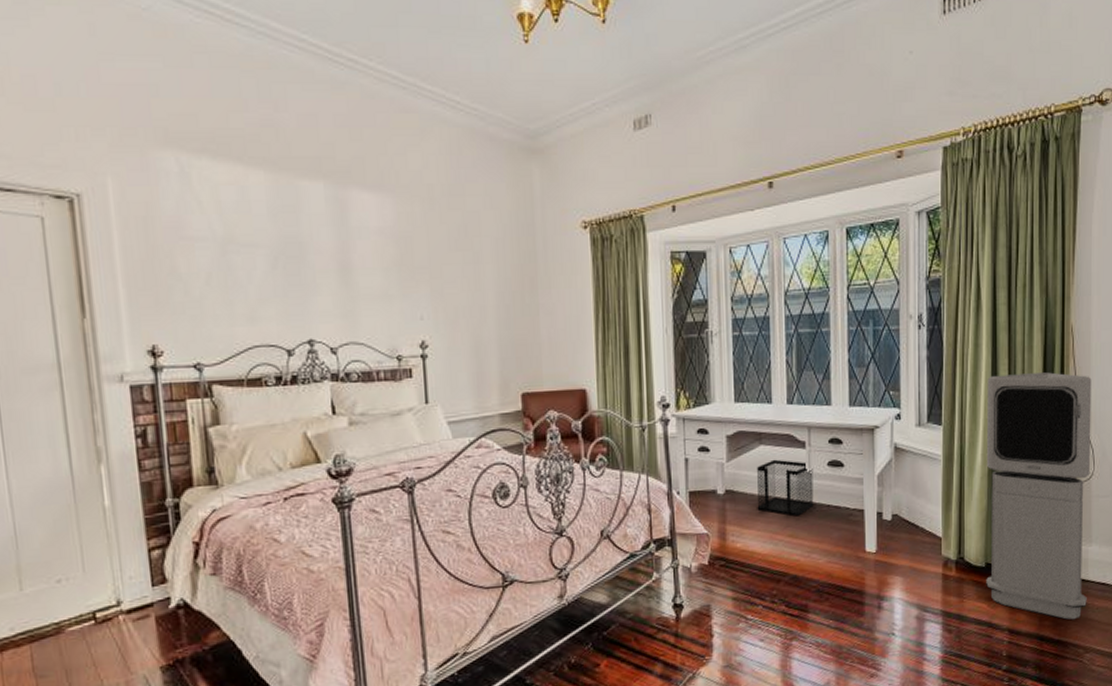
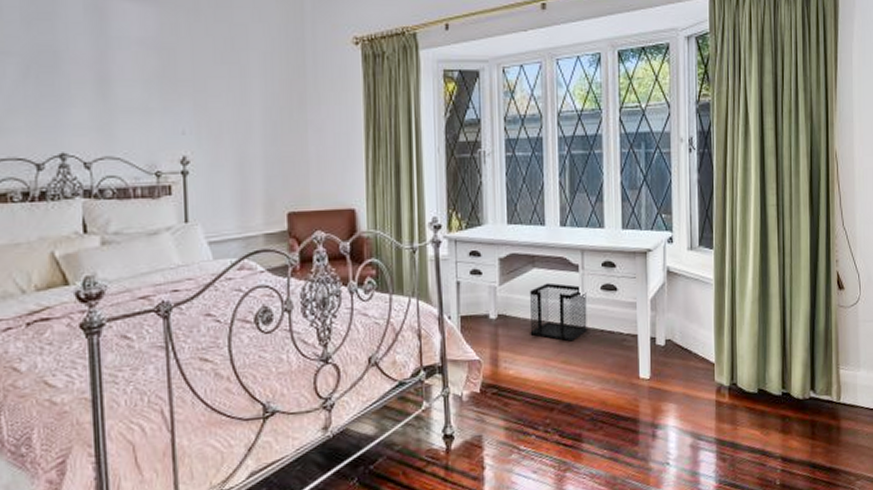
air purifier: present [986,372,1092,620] -> none [756,197,857,446]

